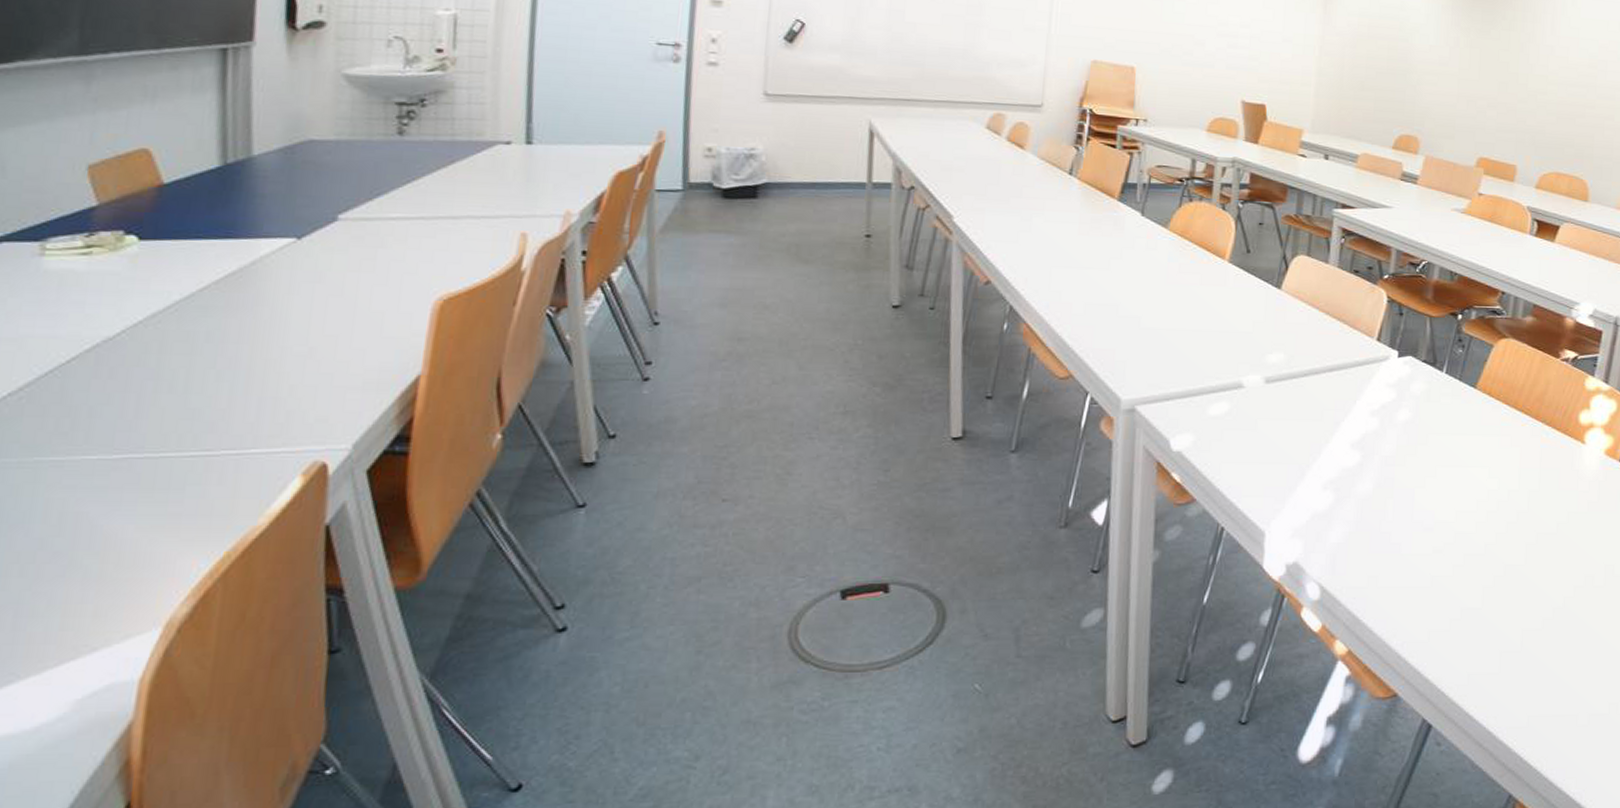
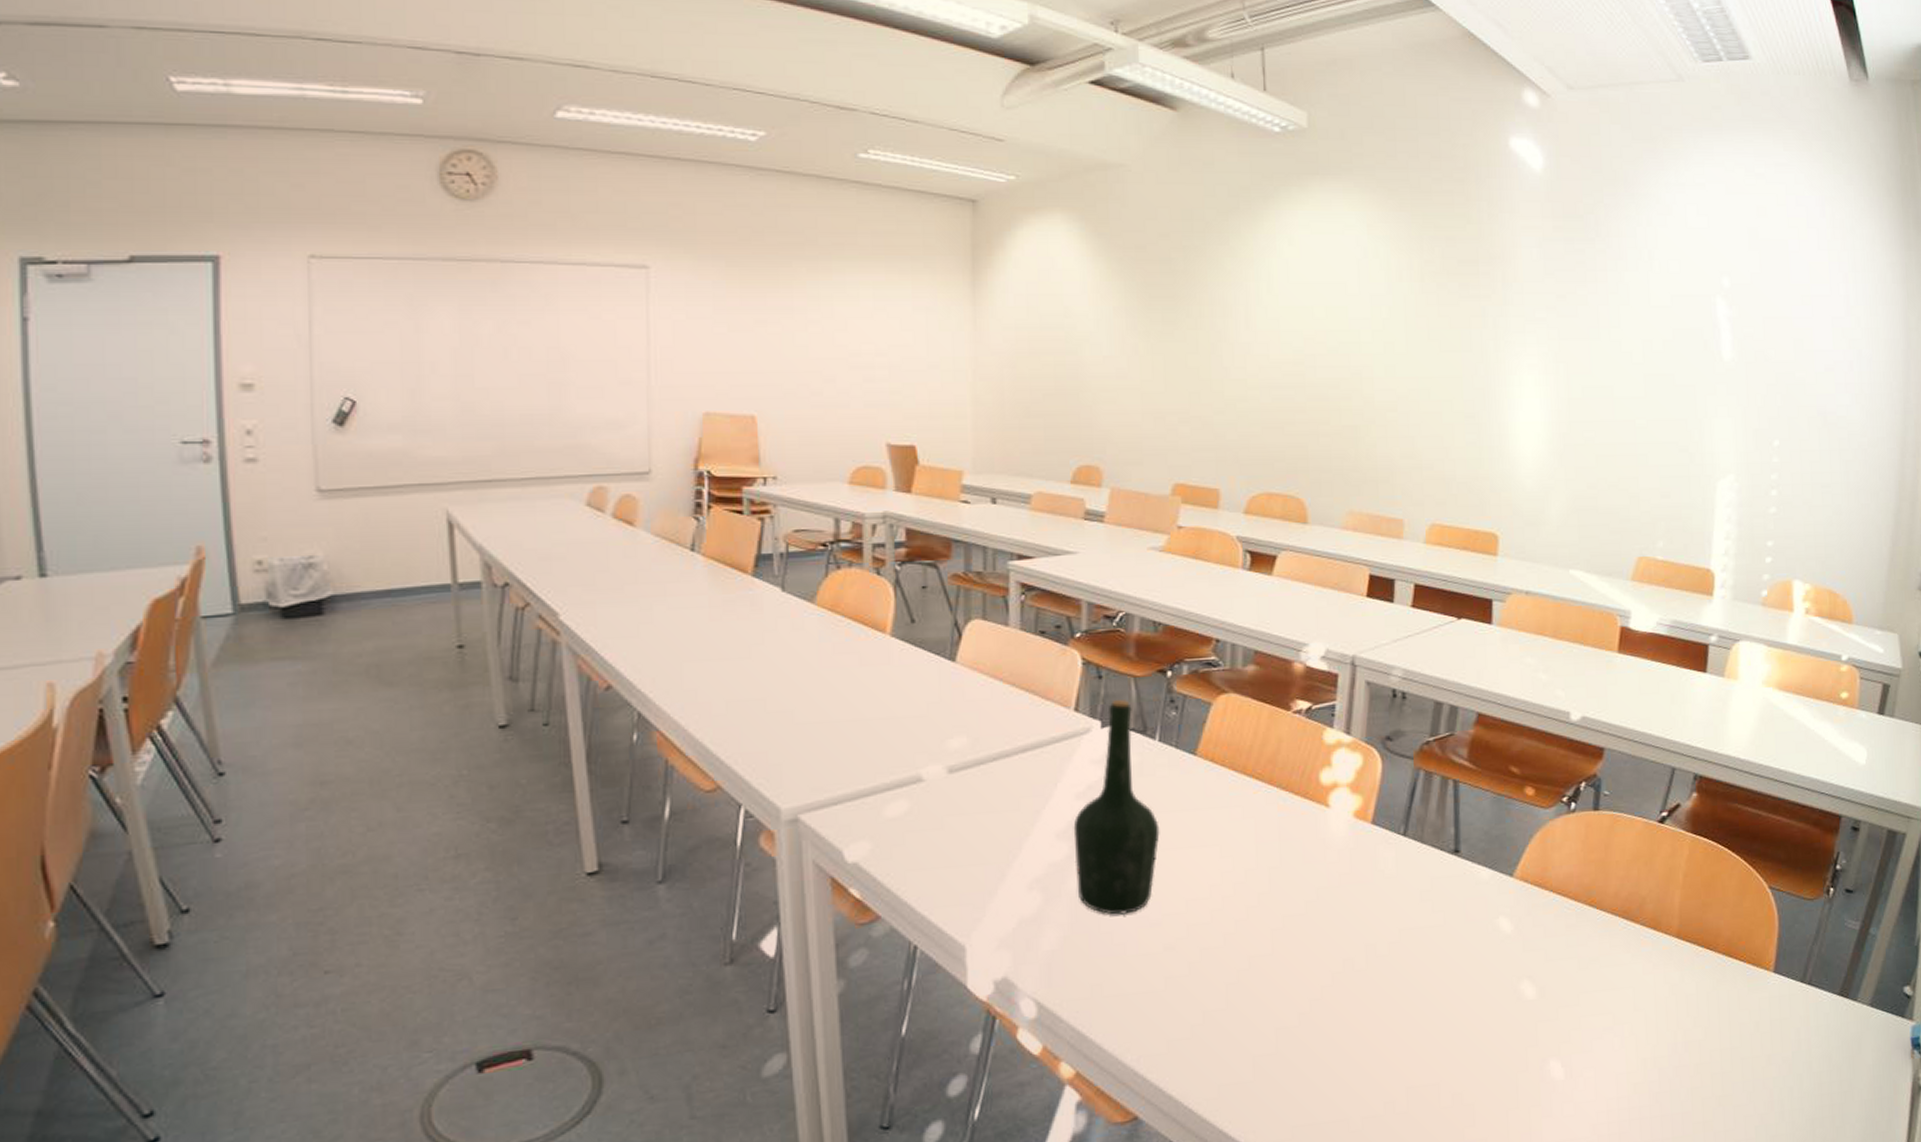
bottle: none [1364,334,1439,518] -> present [1073,699,1160,915]

